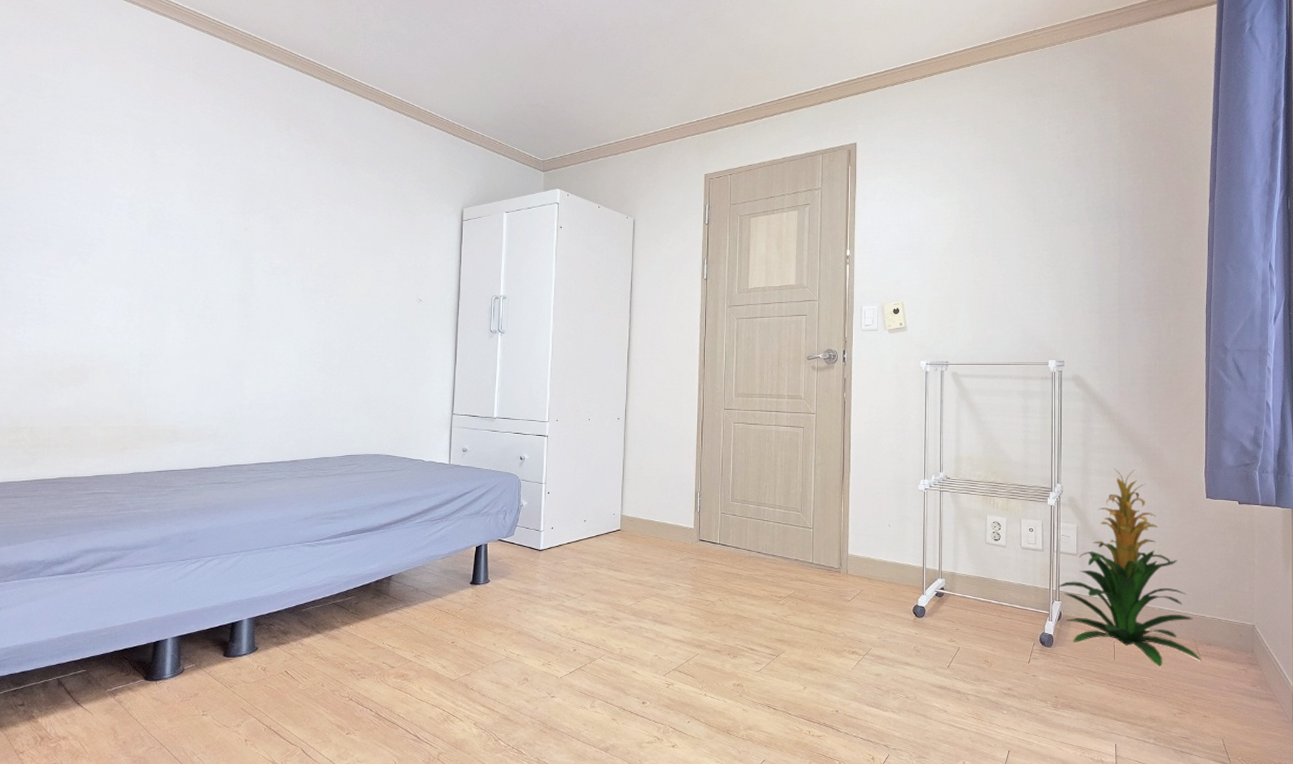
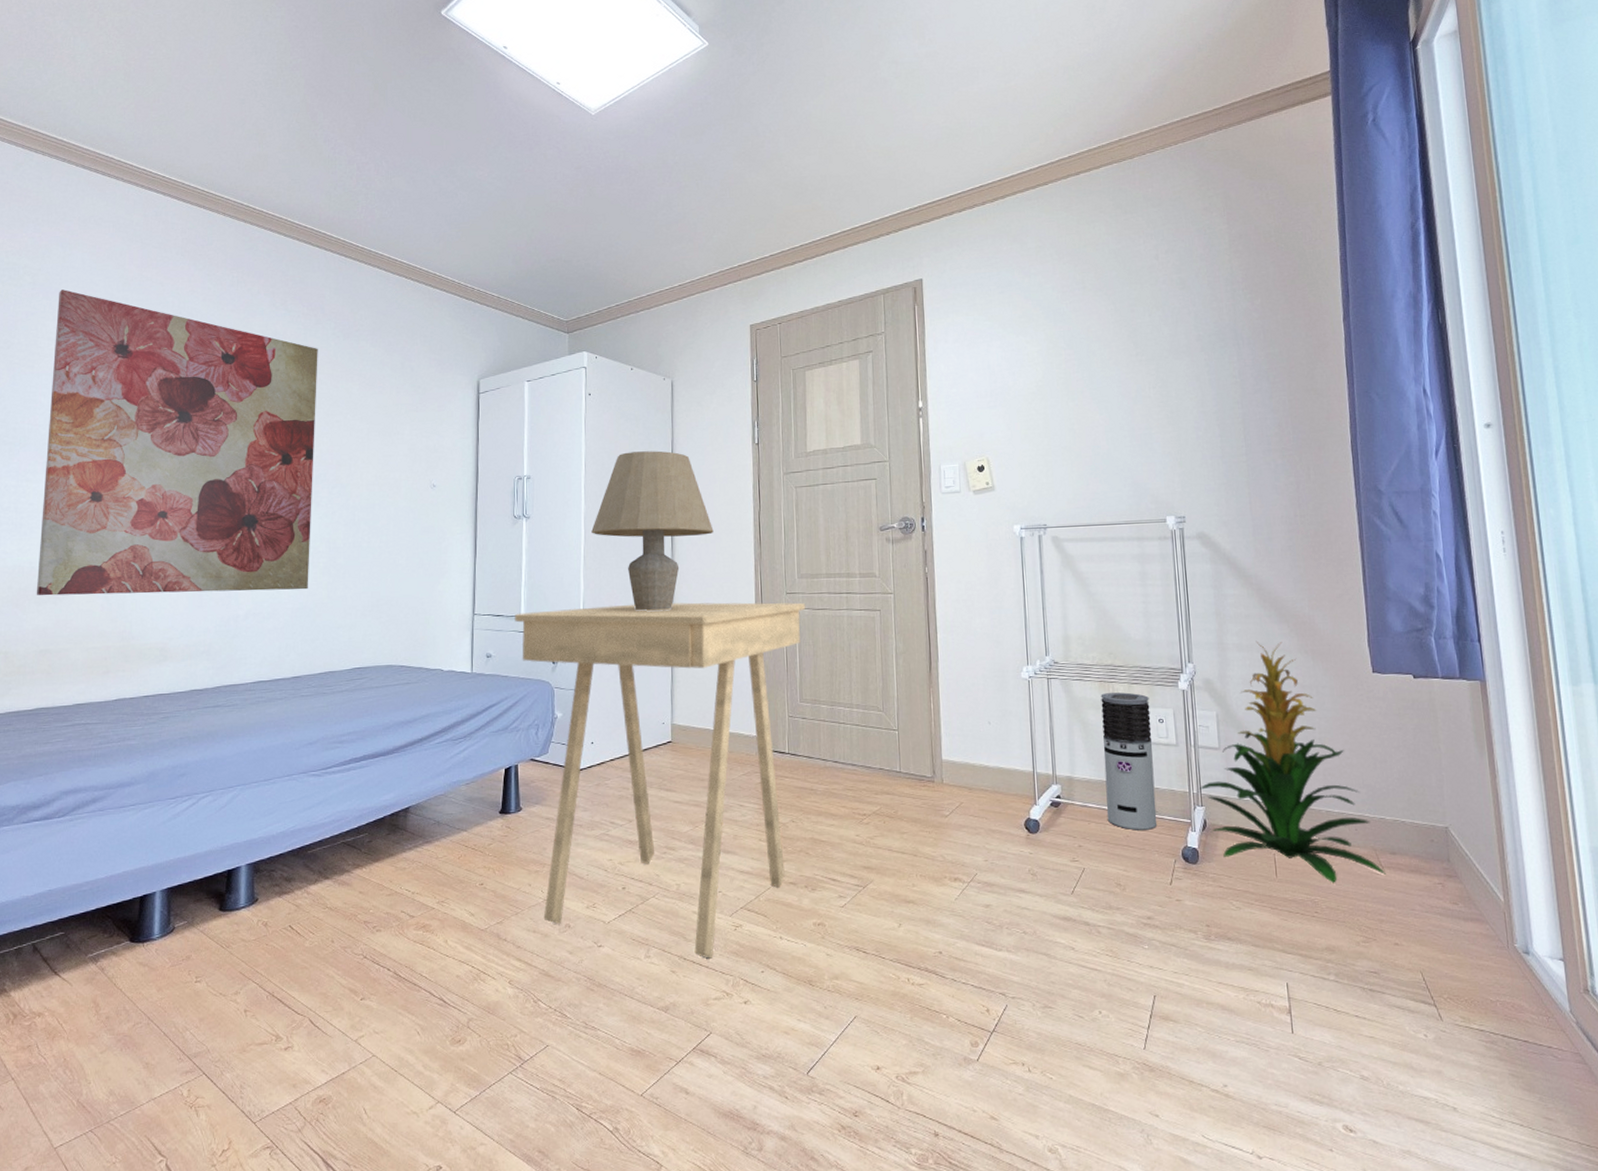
wall art: none [59,103,318,385] -> present [36,289,318,596]
side table: none [488,412,741,710] -> present [514,602,806,959]
table lamp: none [558,280,665,418] -> present [591,451,714,611]
air purifier: none [981,505,1023,618] -> present [1100,692,1157,831]

